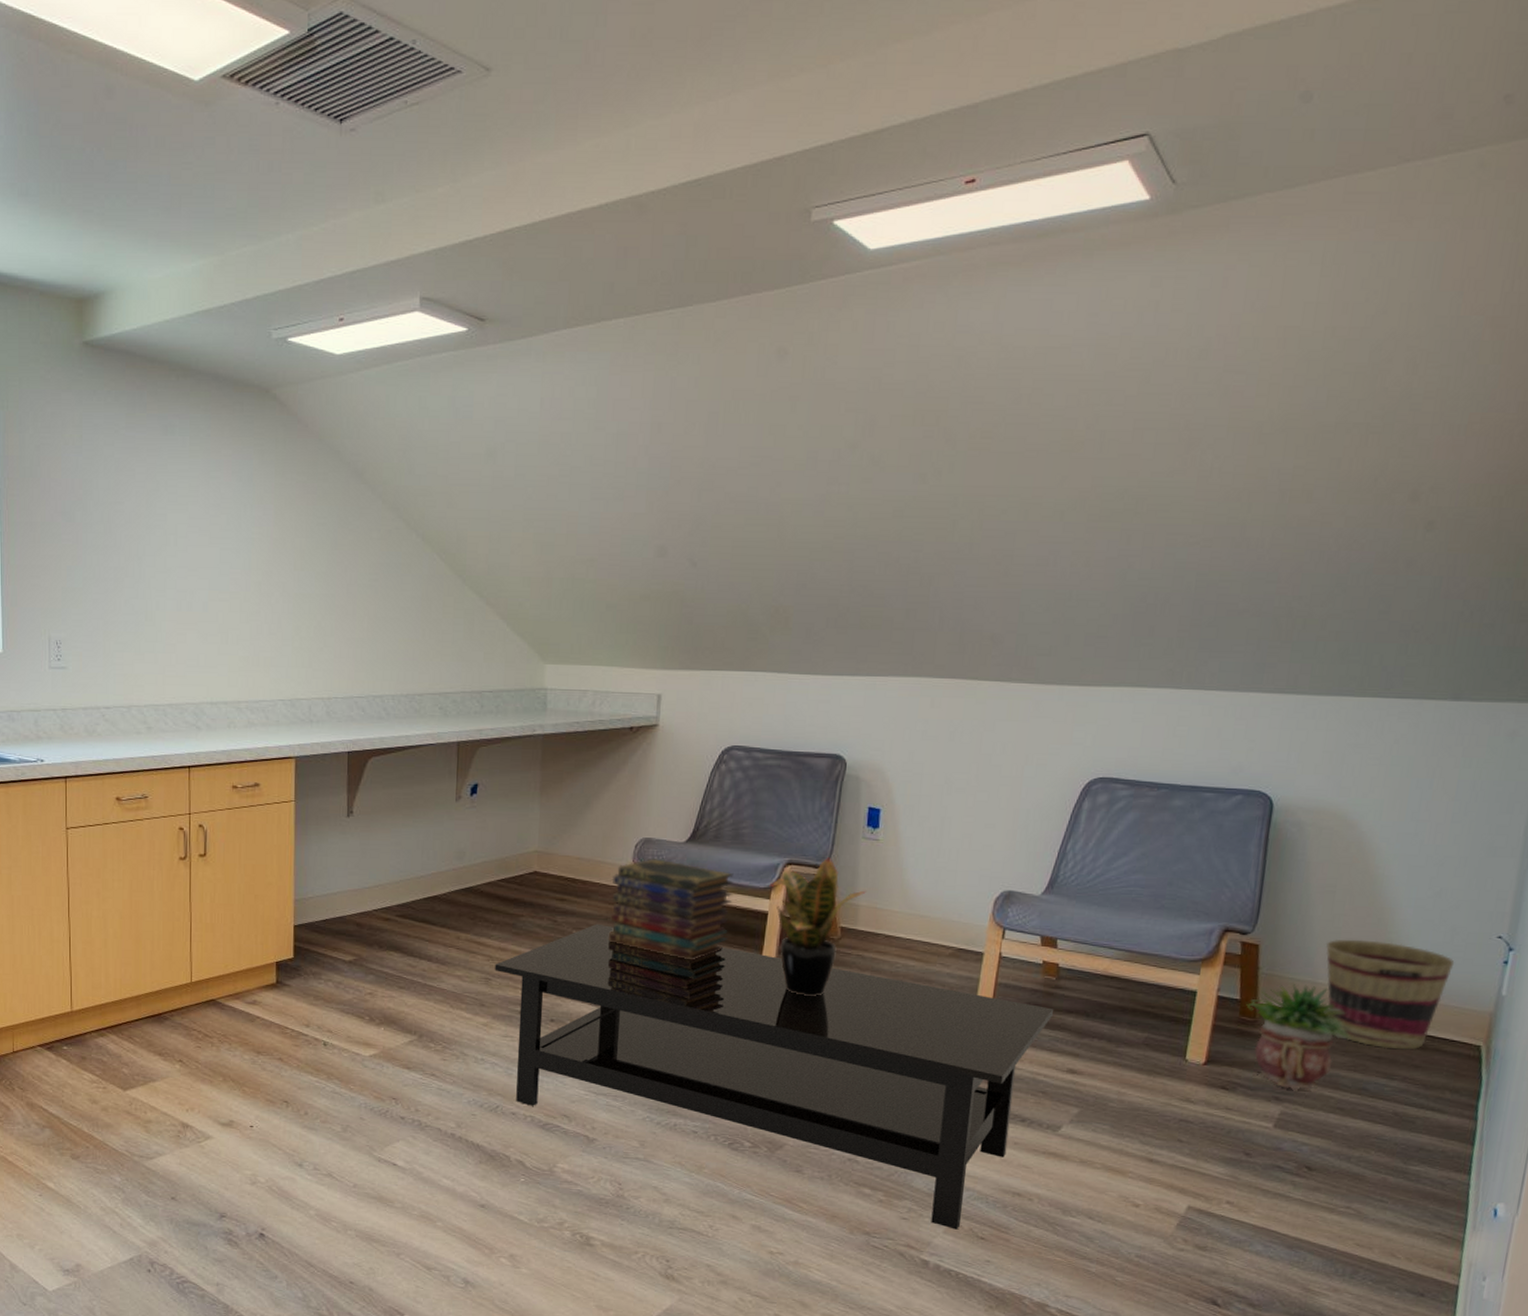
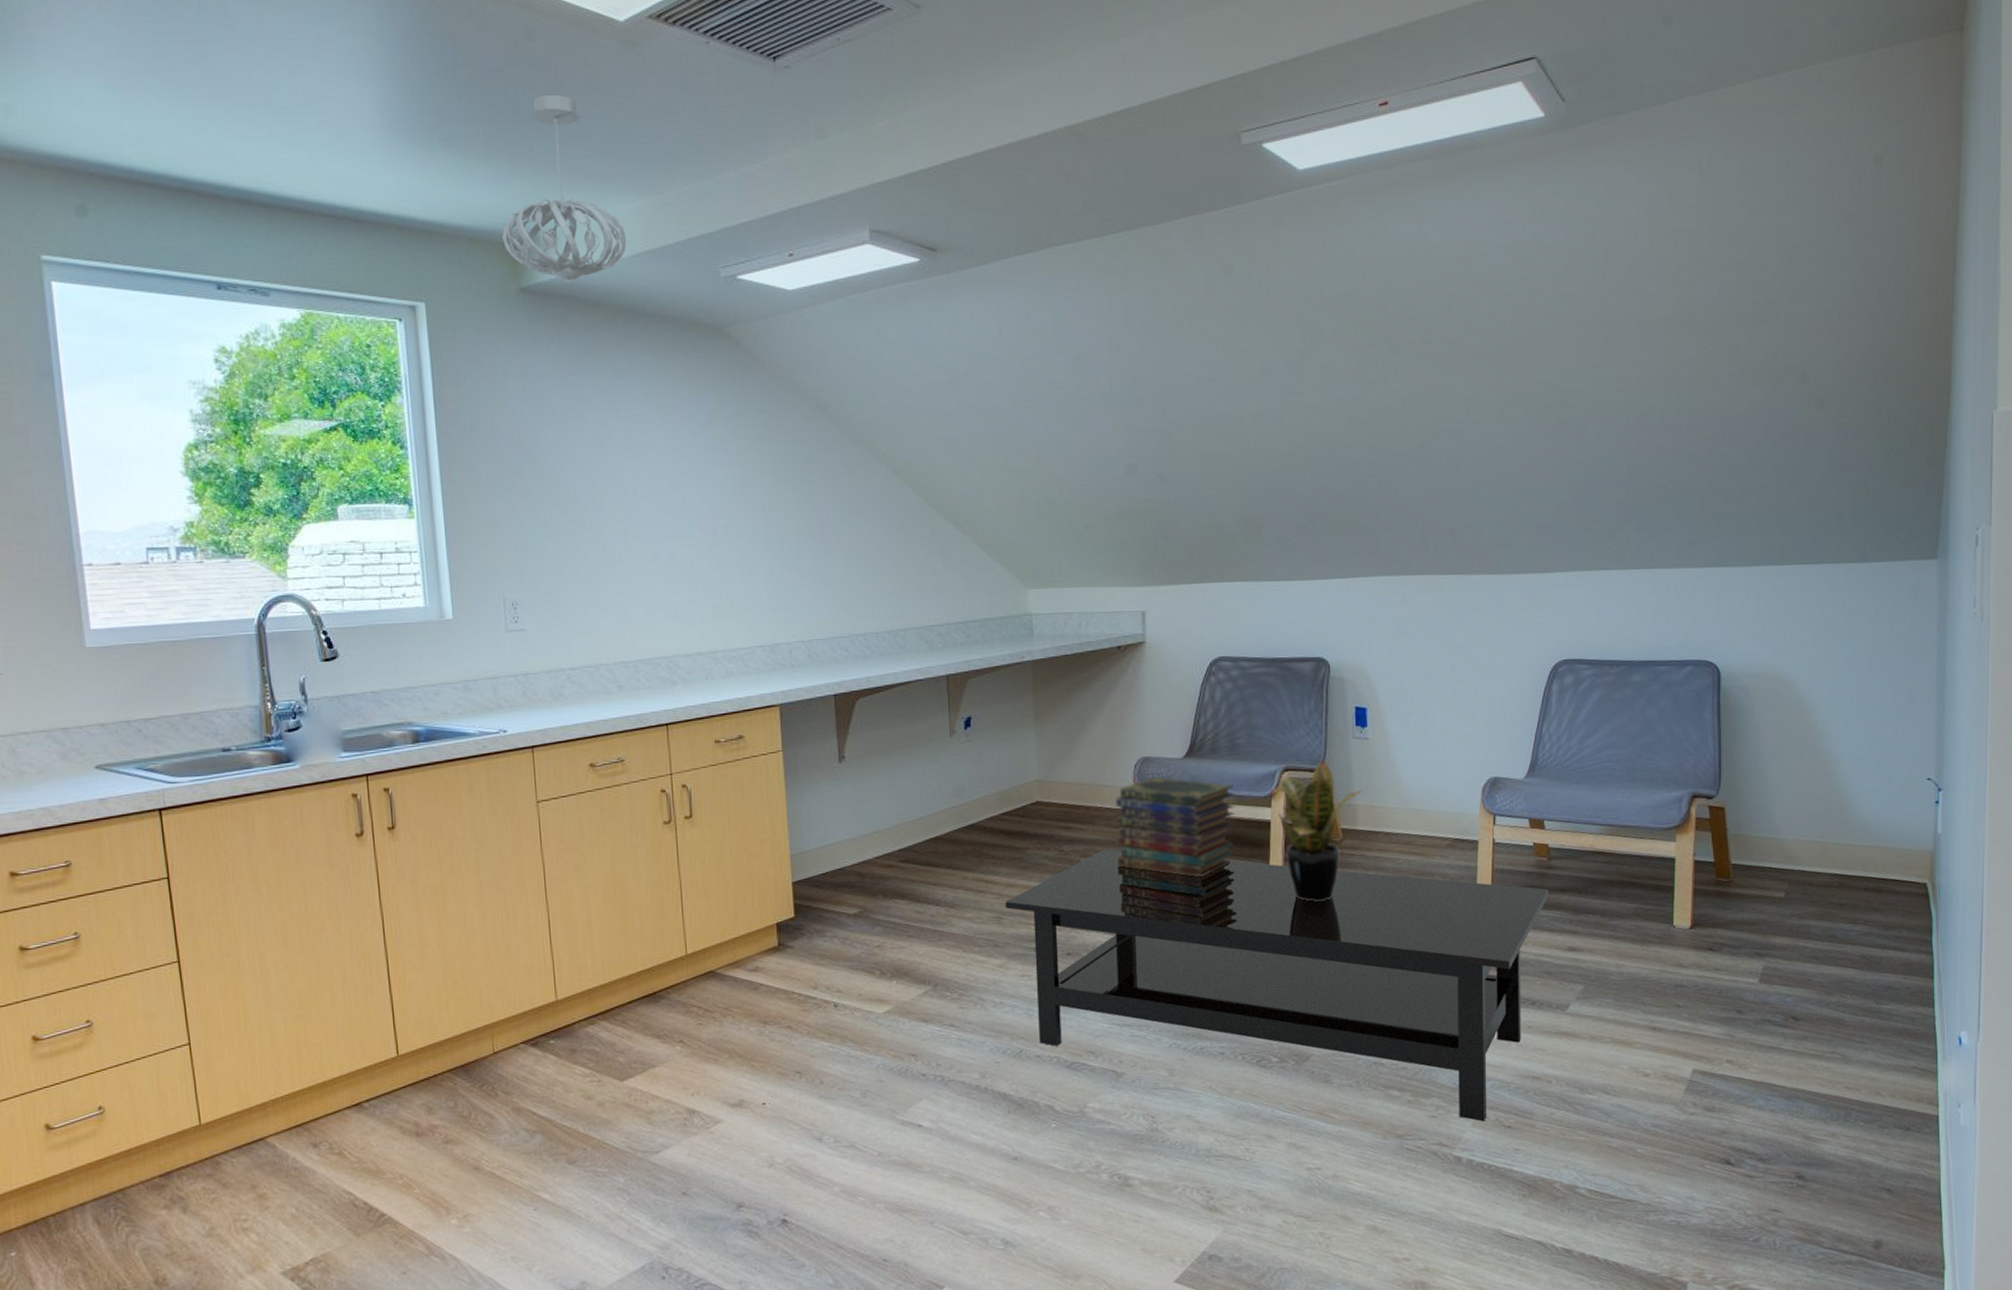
pendant light: none [71,152,186,340] -> present [502,94,627,284]
potted plant: present [1246,983,1352,1090] -> none [1720,841,1816,942]
basket: present [1325,939,1455,1050] -> none [1782,792,1895,896]

